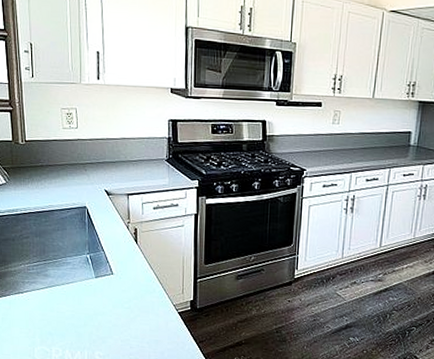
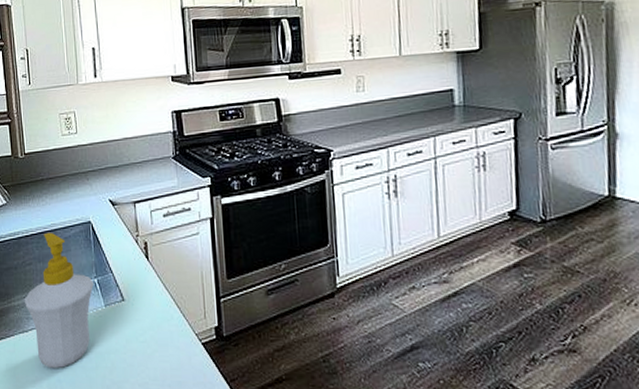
soap bottle: none [21,212,86,325] -> present [25,232,94,369]

